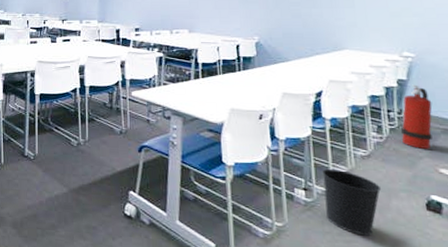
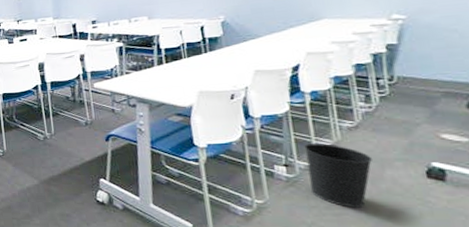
fire extinguisher: present [400,84,433,149] -> none [392,48,431,115]

